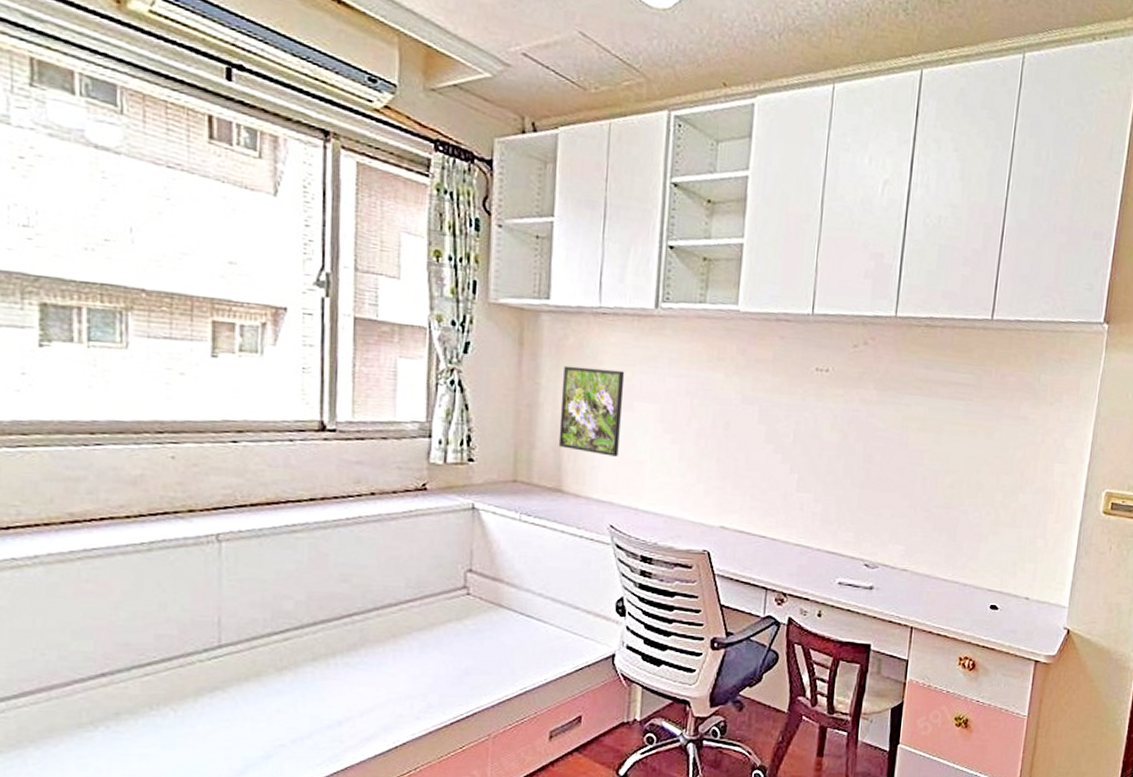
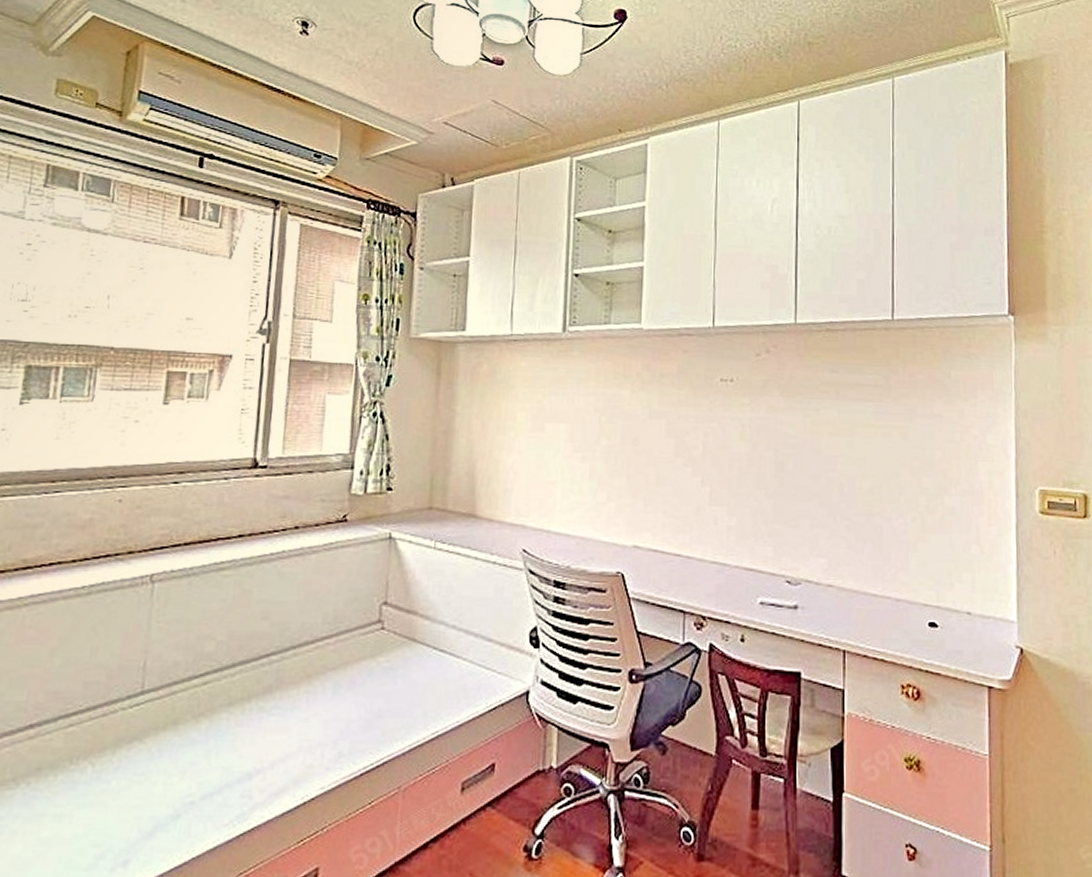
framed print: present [558,365,625,457] -> none [472,392,536,478]

